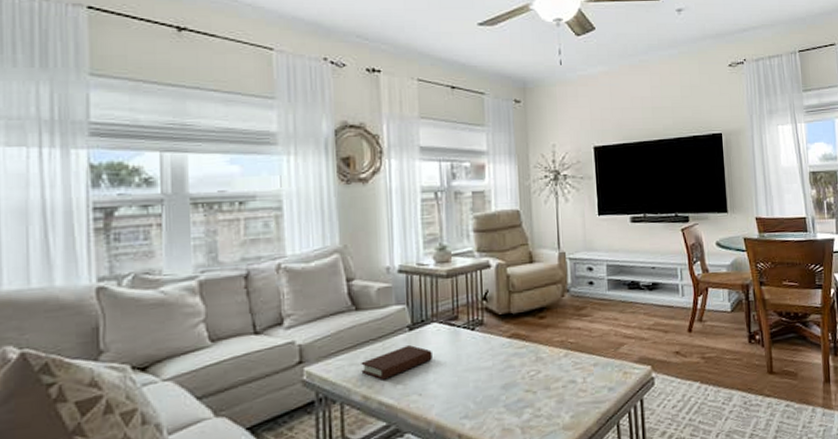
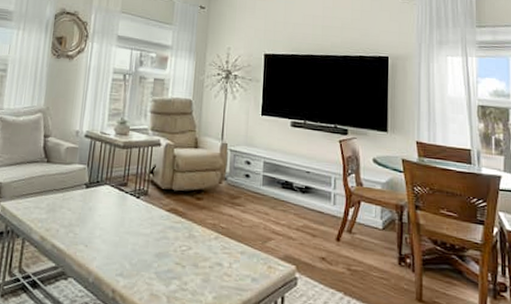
book: present [361,345,432,380] -> none [43,200,102,227]

